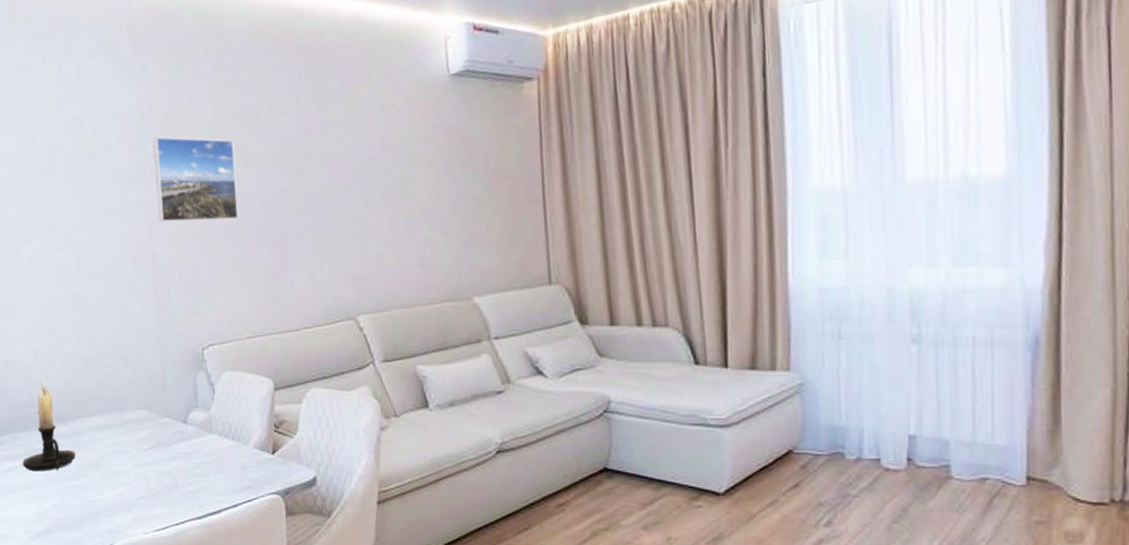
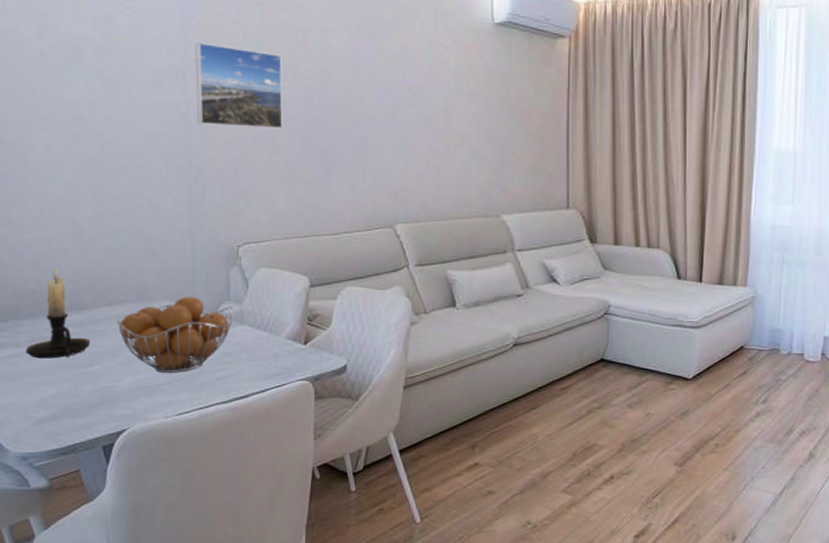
fruit basket: none [97,404,204,486] -> present [116,296,235,373]

